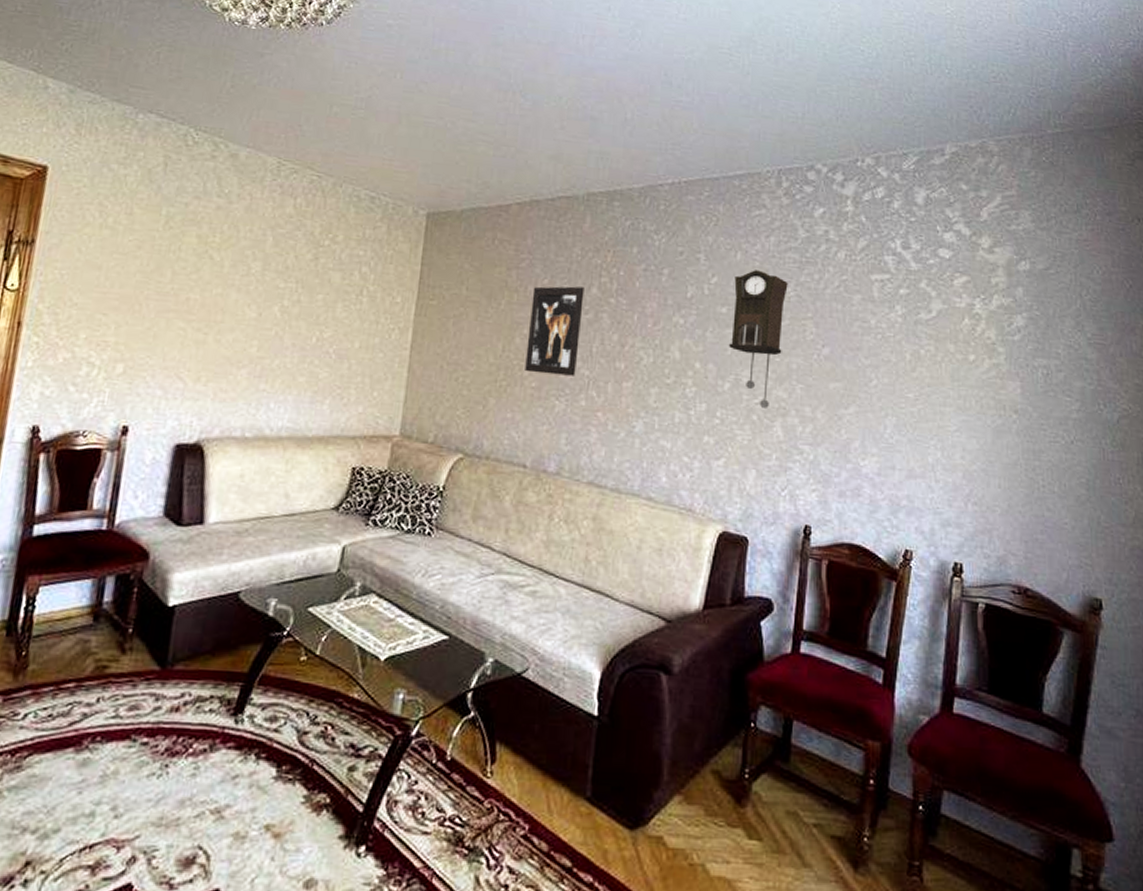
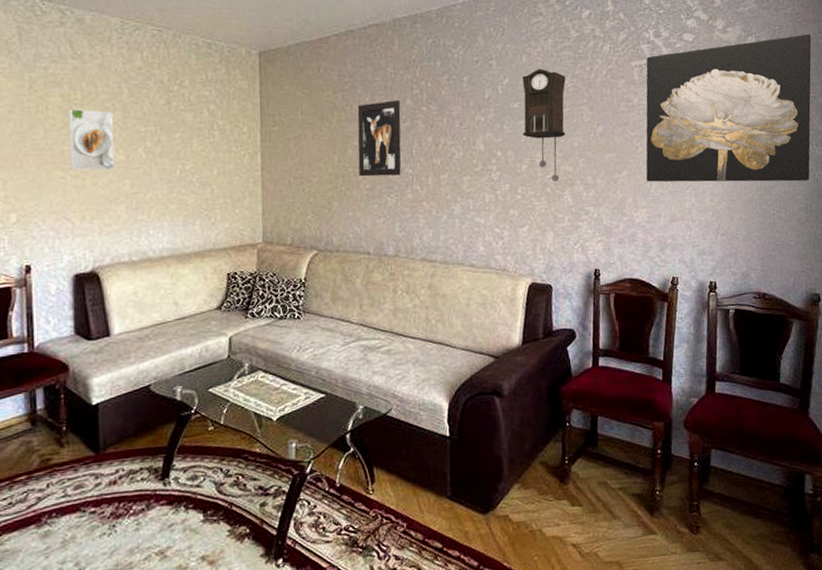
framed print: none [194,251,253,328] -> present [69,108,115,171]
wall art: none [880,266,1102,449] -> present [646,34,811,182]

